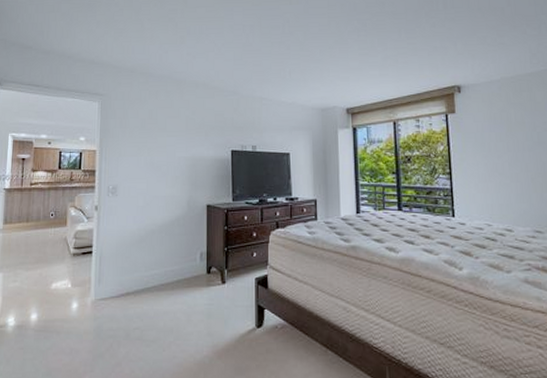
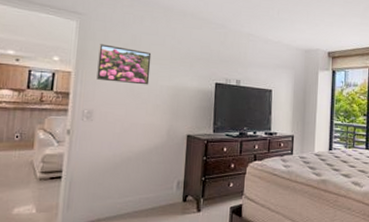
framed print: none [119,121,168,158] -> present [96,44,152,85]

